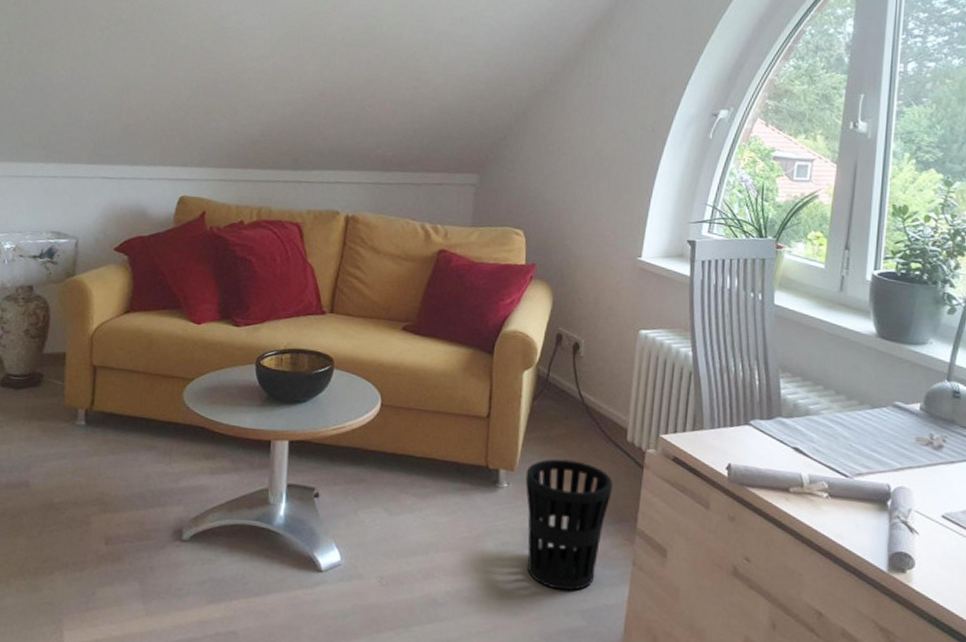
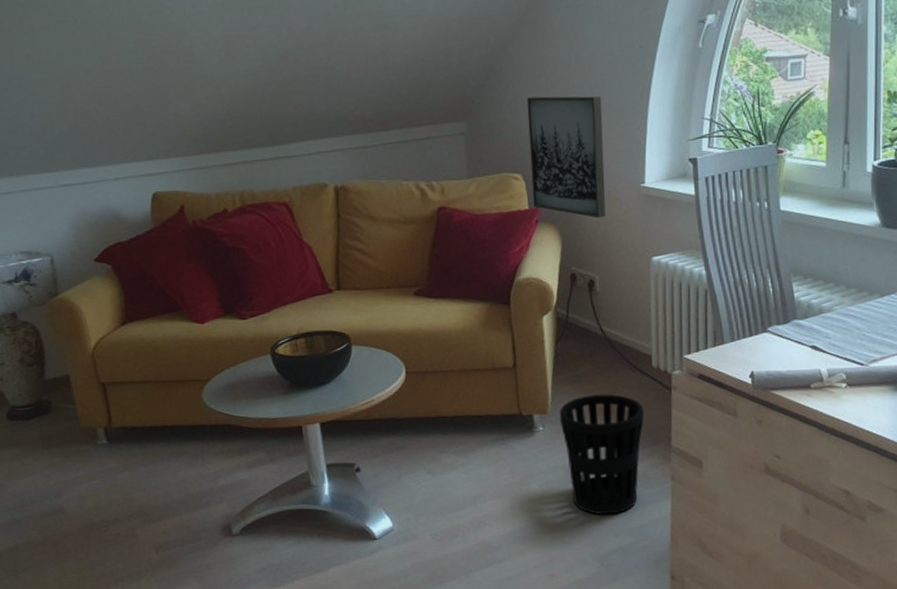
wall art: none [530,160,610,284] -> present [526,96,606,219]

